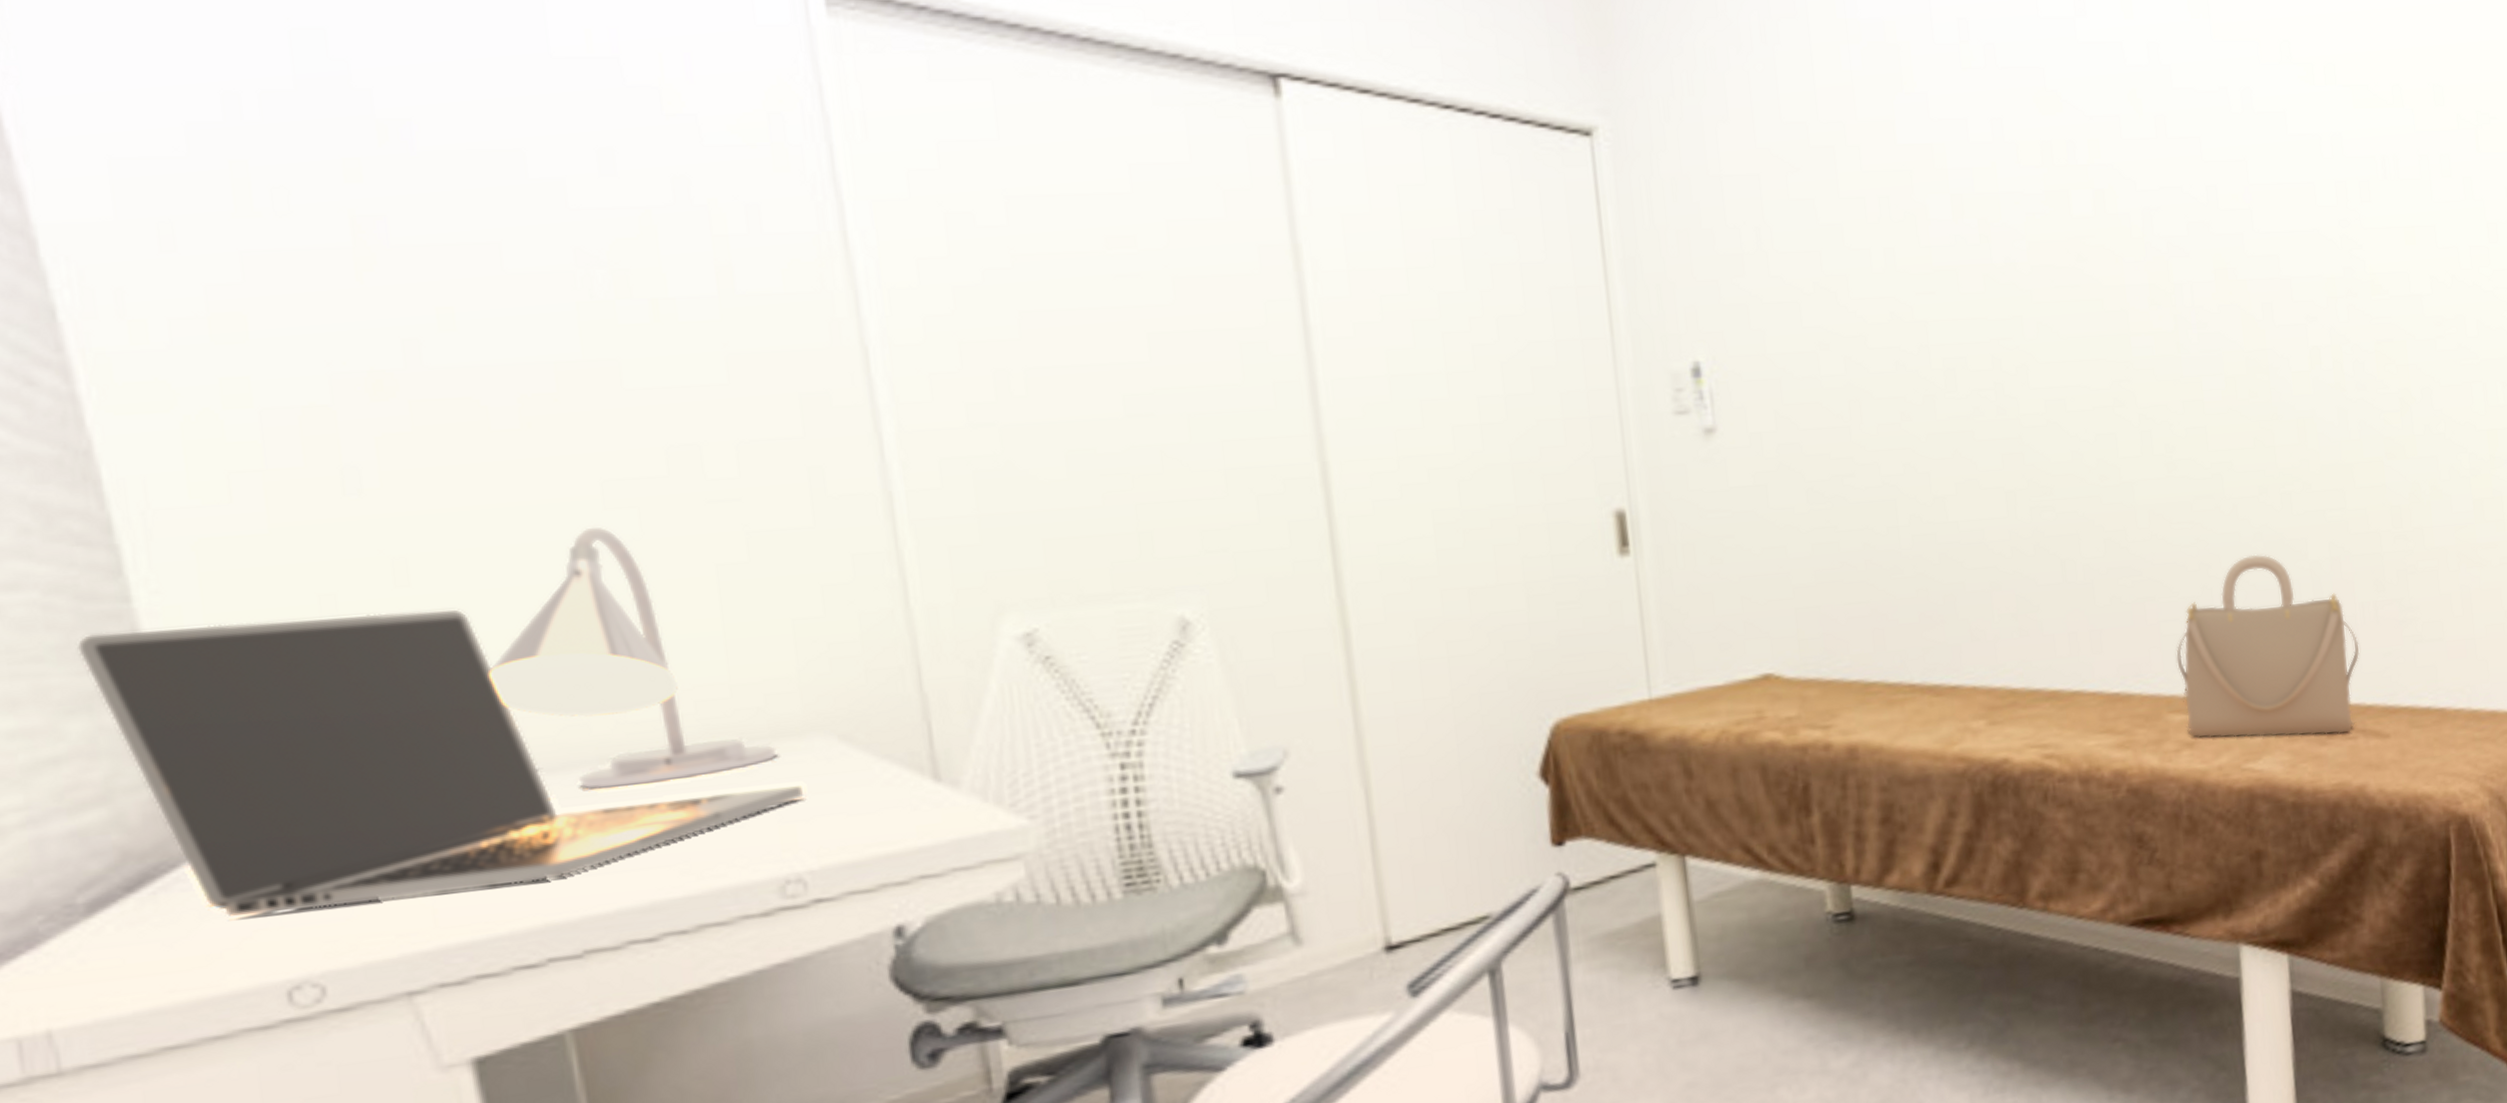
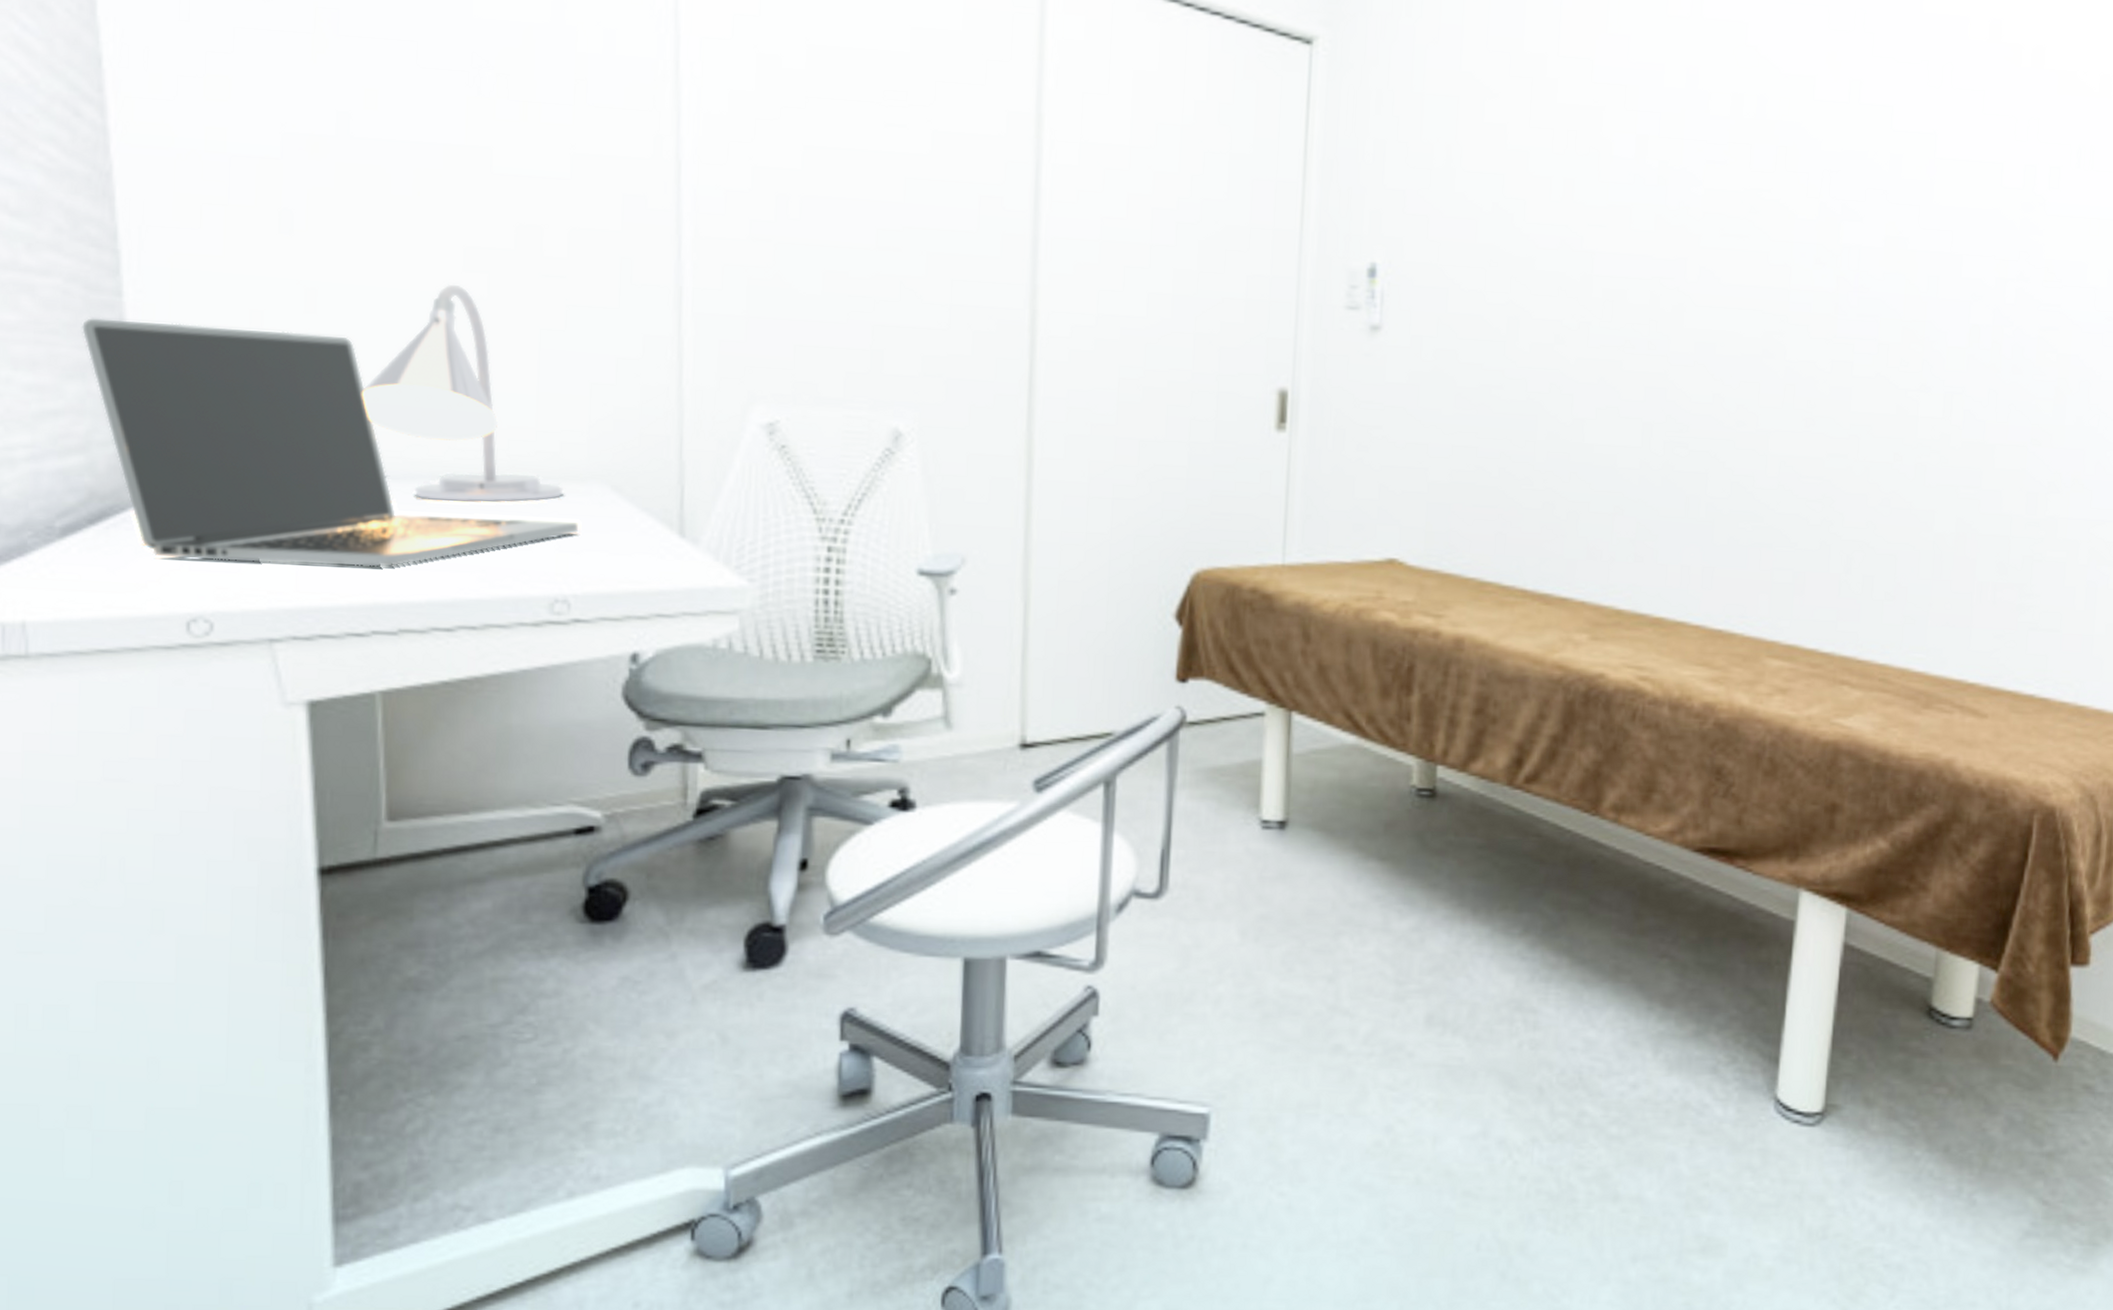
handbag: present [2176,554,2360,738] -> none [1782,518,1971,705]

